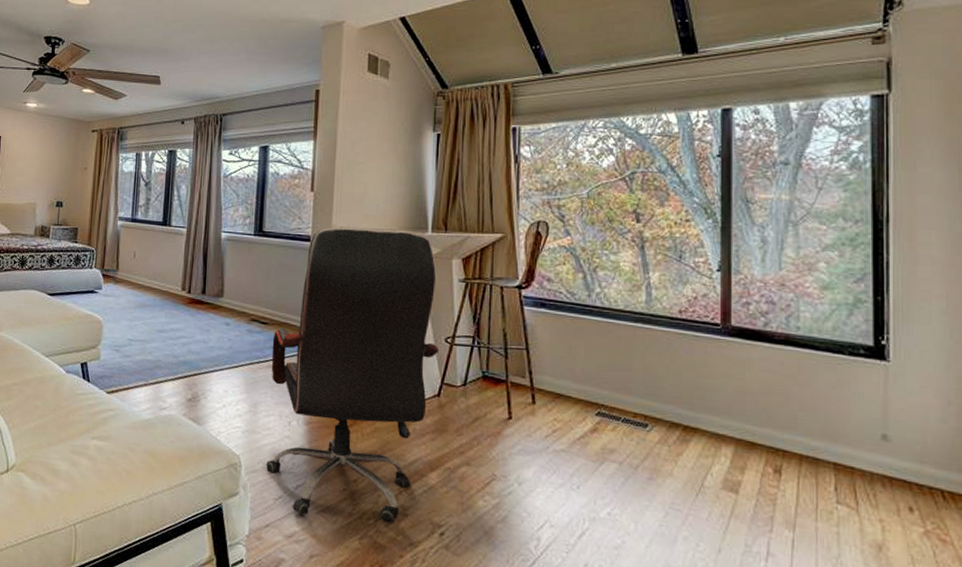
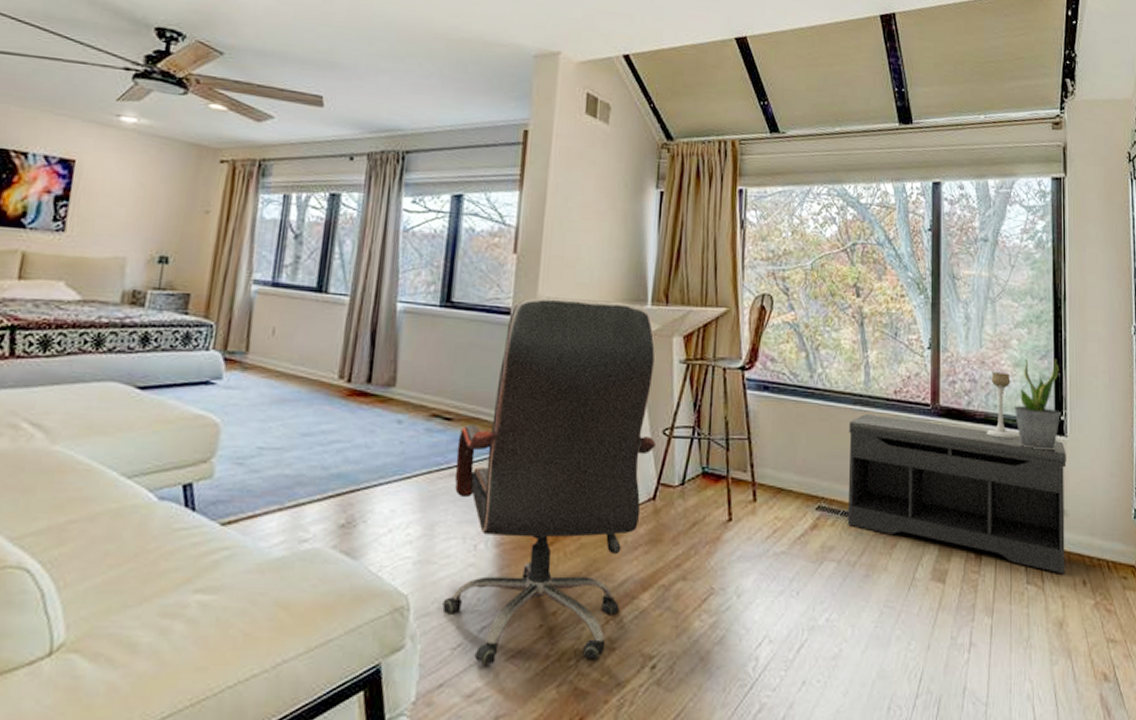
bench: none [629,330,888,499] -> present [847,413,1067,575]
candle holder: none [786,295,824,361] -> present [986,372,1016,439]
potted plant: none [821,281,881,375] -> present [1014,358,1061,451]

